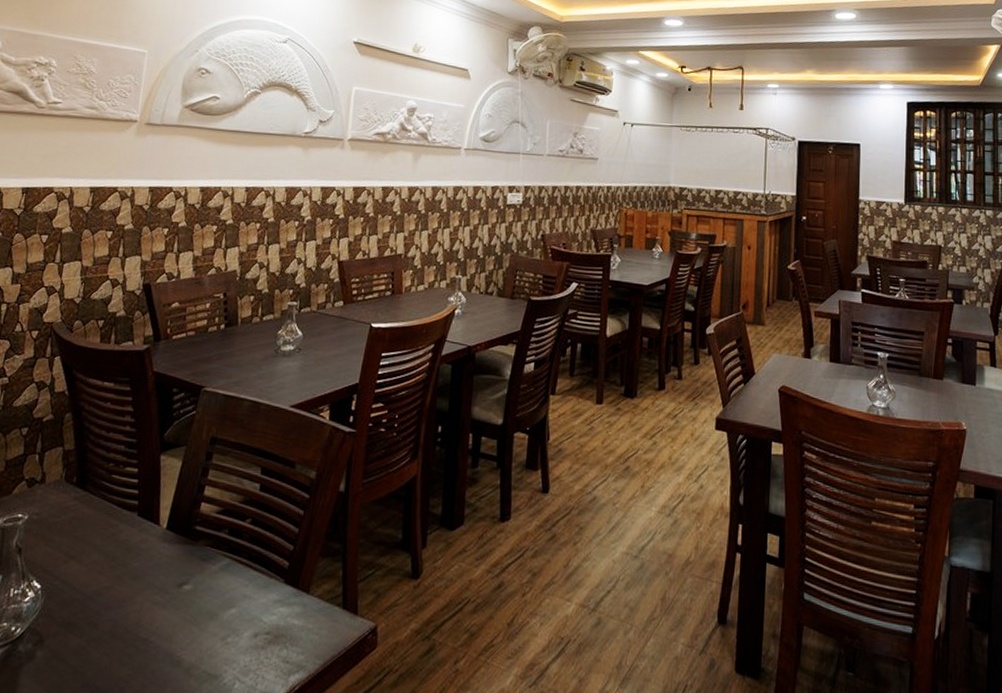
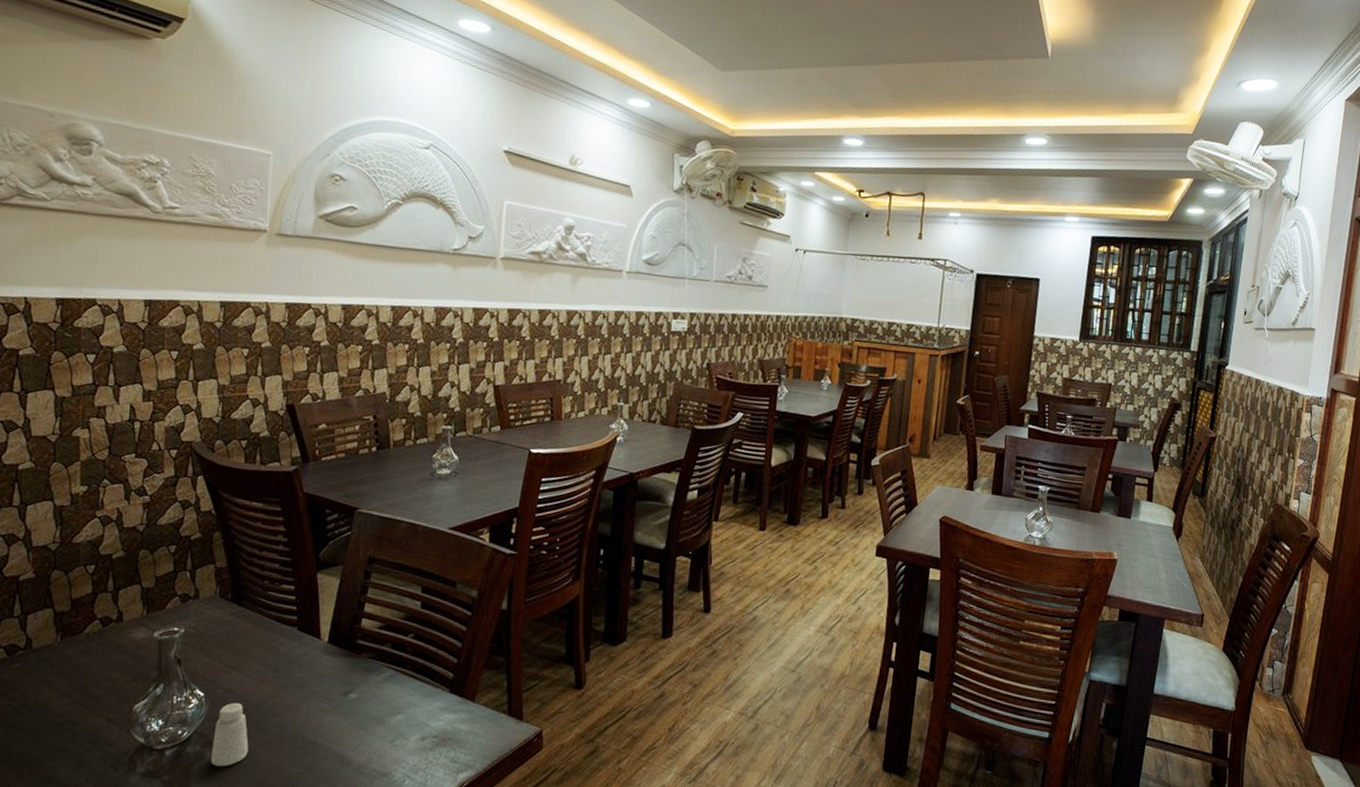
saltshaker: none [41,595,81,668] -> present [211,702,249,767]

